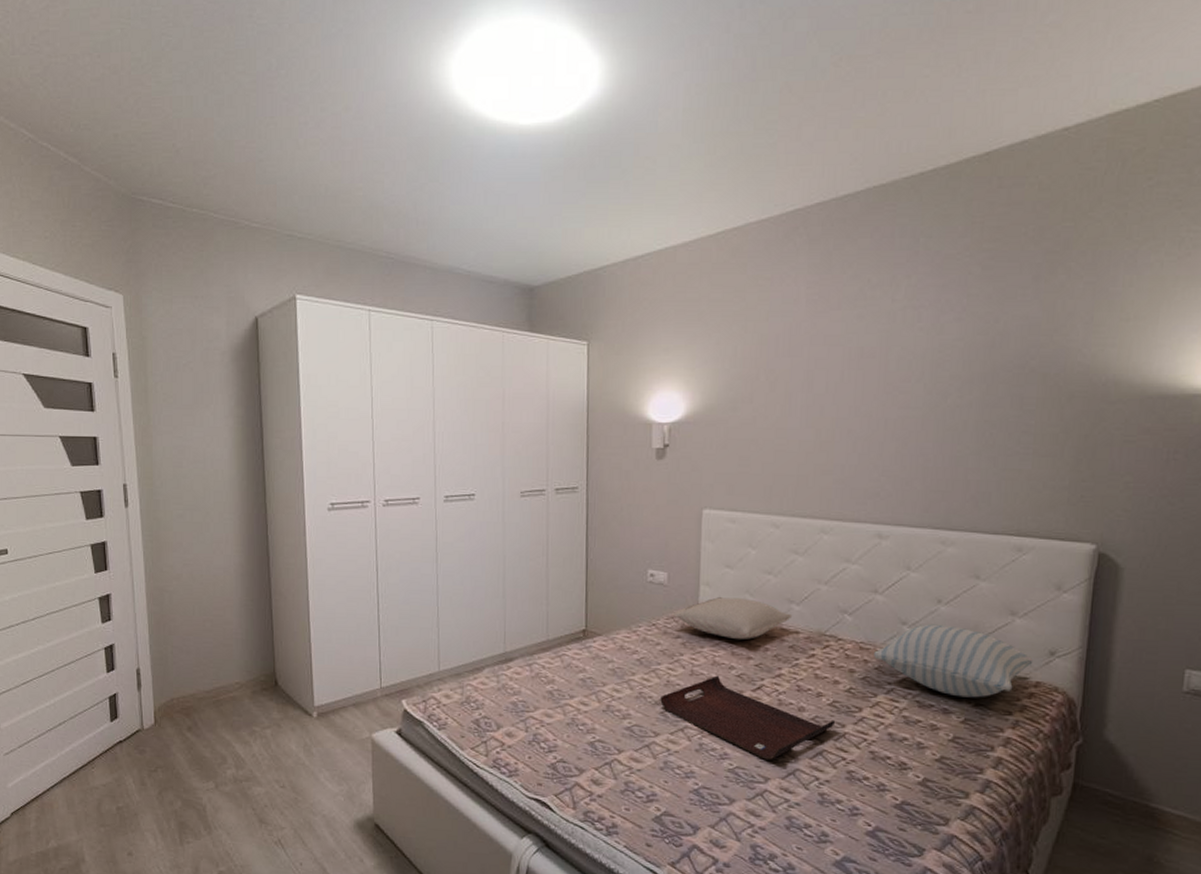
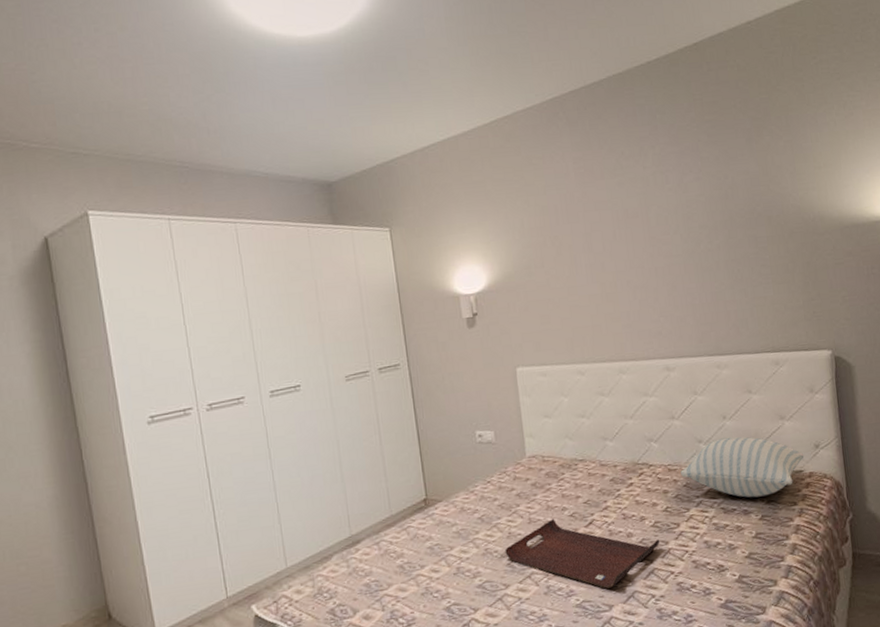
pillow: present [671,597,793,640] -> none [502,443,609,483]

